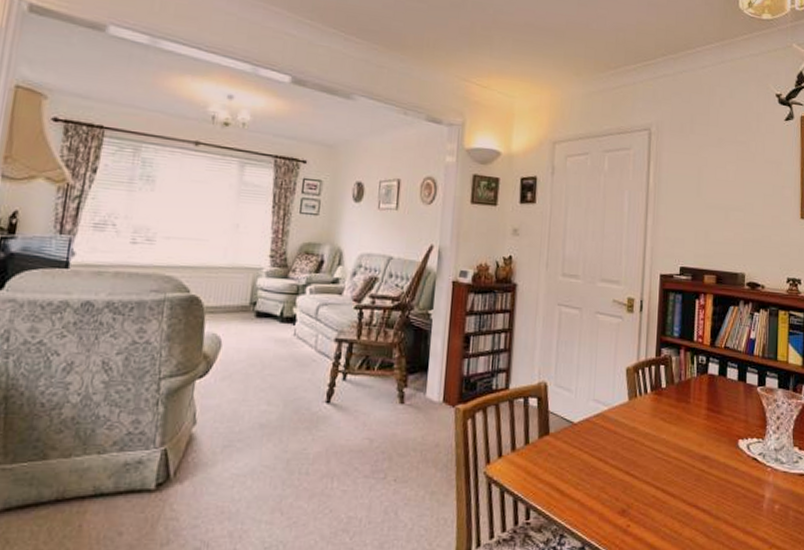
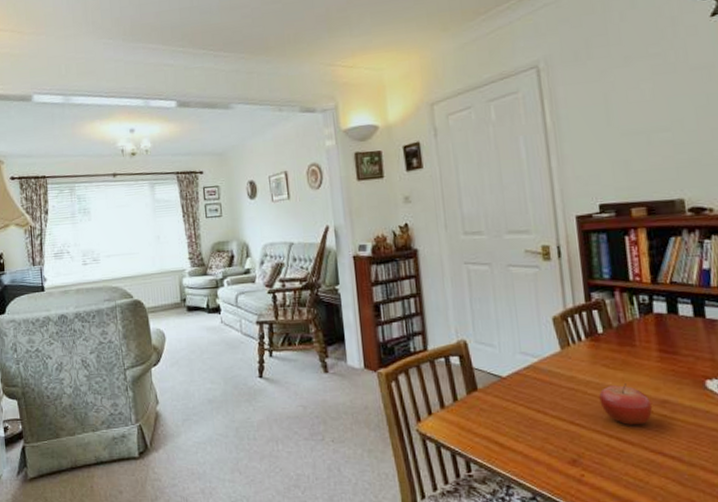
fruit: none [653,438,694,478] -> present [599,383,652,425]

